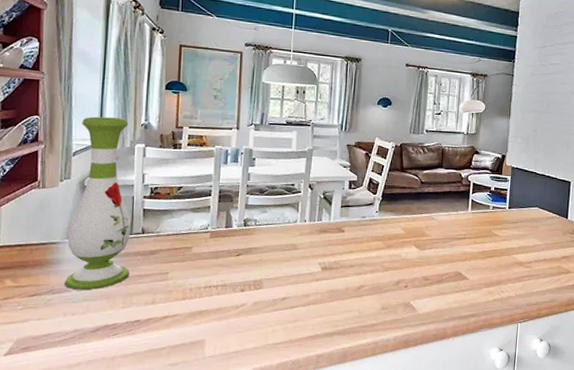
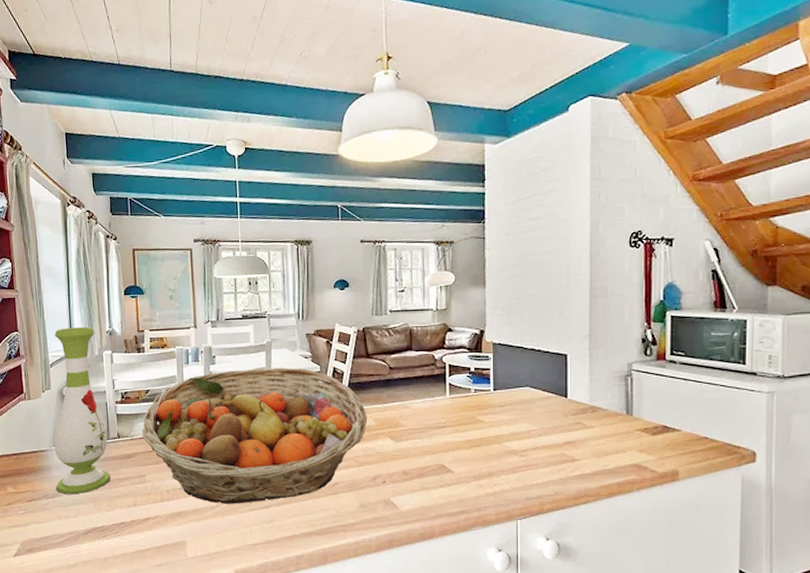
fruit basket: none [169,173,397,304] -> present [142,367,368,504]

